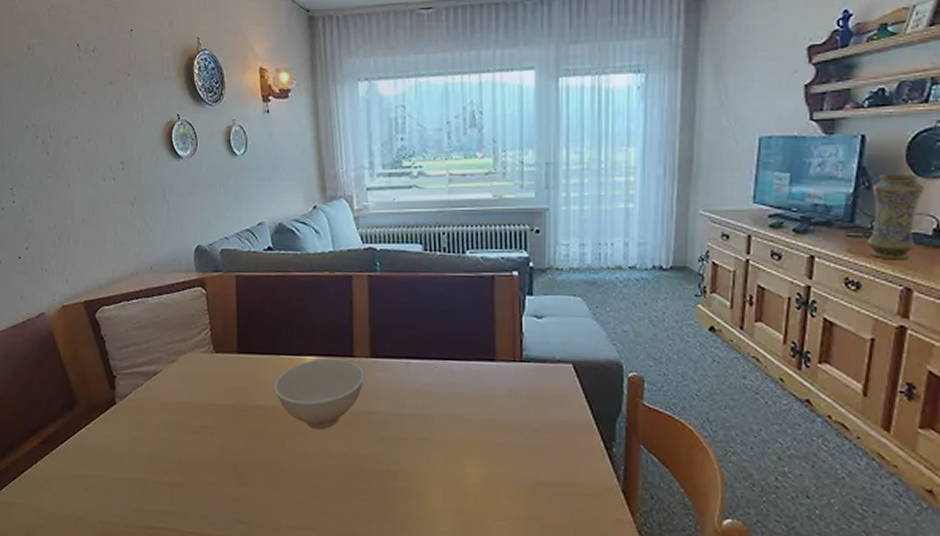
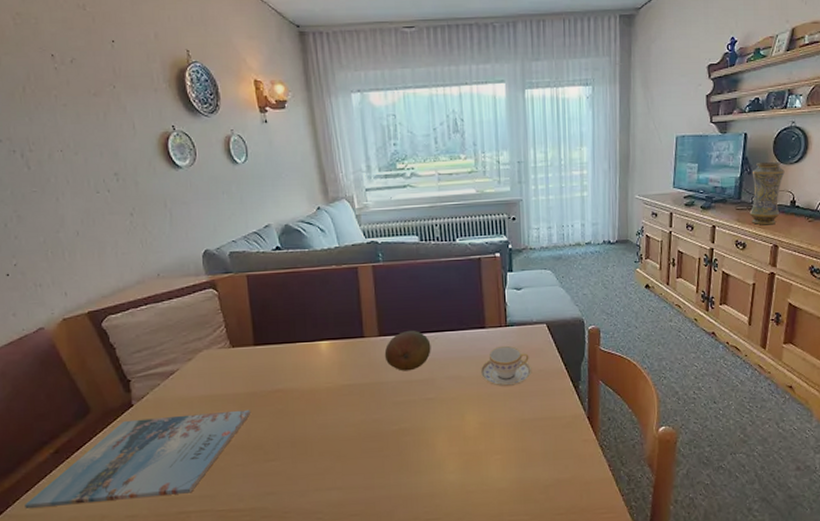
magazine: none [11,418,229,507] -> present [25,409,251,510]
bowl: present [274,357,365,430] -> none [292,340,375,404]
fruit: none [375,354,429,403] -> present [384,330,431,371]
teacup: none [486,385,552,438] -> present [480,345,532,387]

